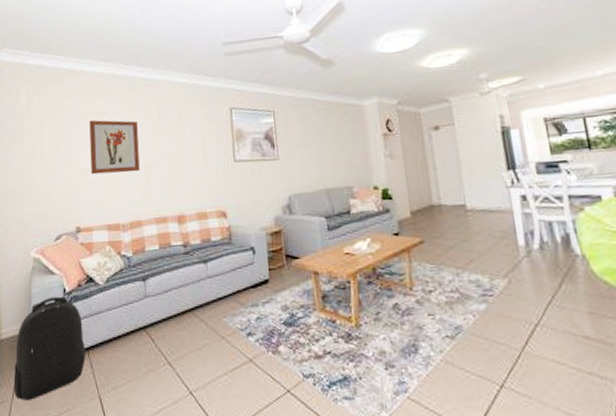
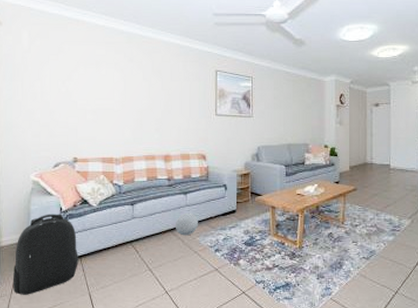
wall art: present [89,120,140,175] -> none [89,66,133,115]
ball: none [195,286,224,317] -> present [175,212,198,236]

